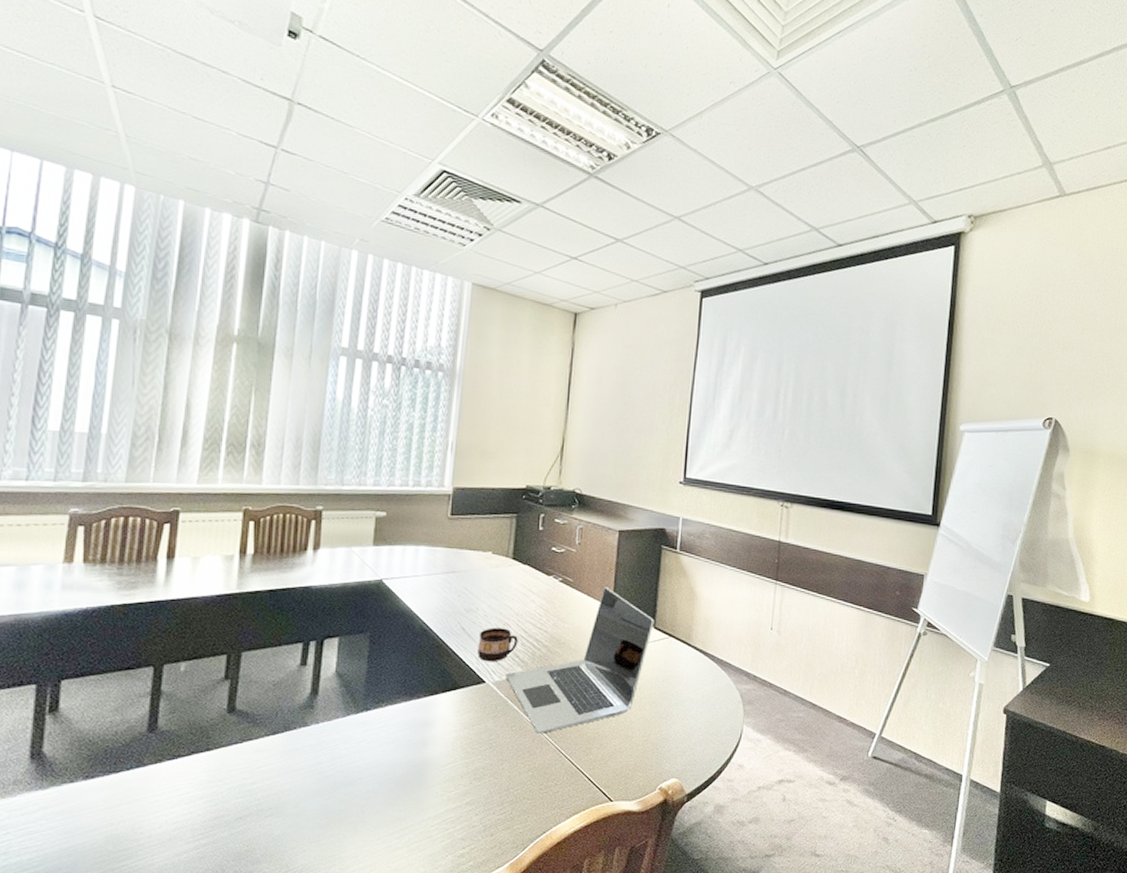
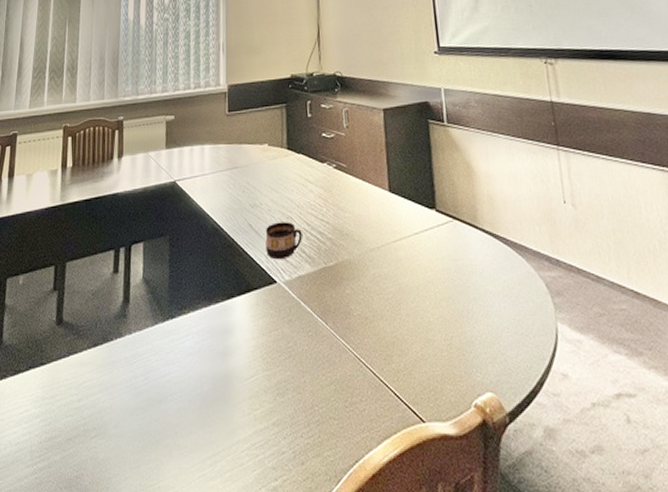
laptop: present [506,587,654,734] -> none [295,170,435,339]

